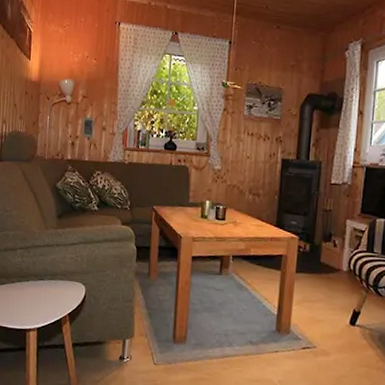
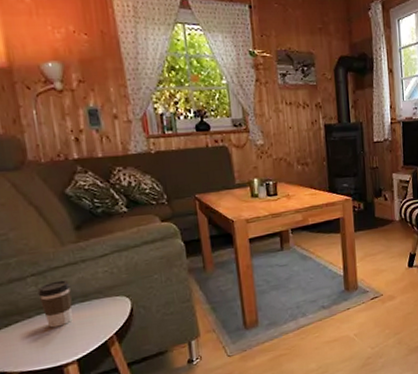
coffee cup: none [22,257,46,296] -> present [38,280,73,328]

